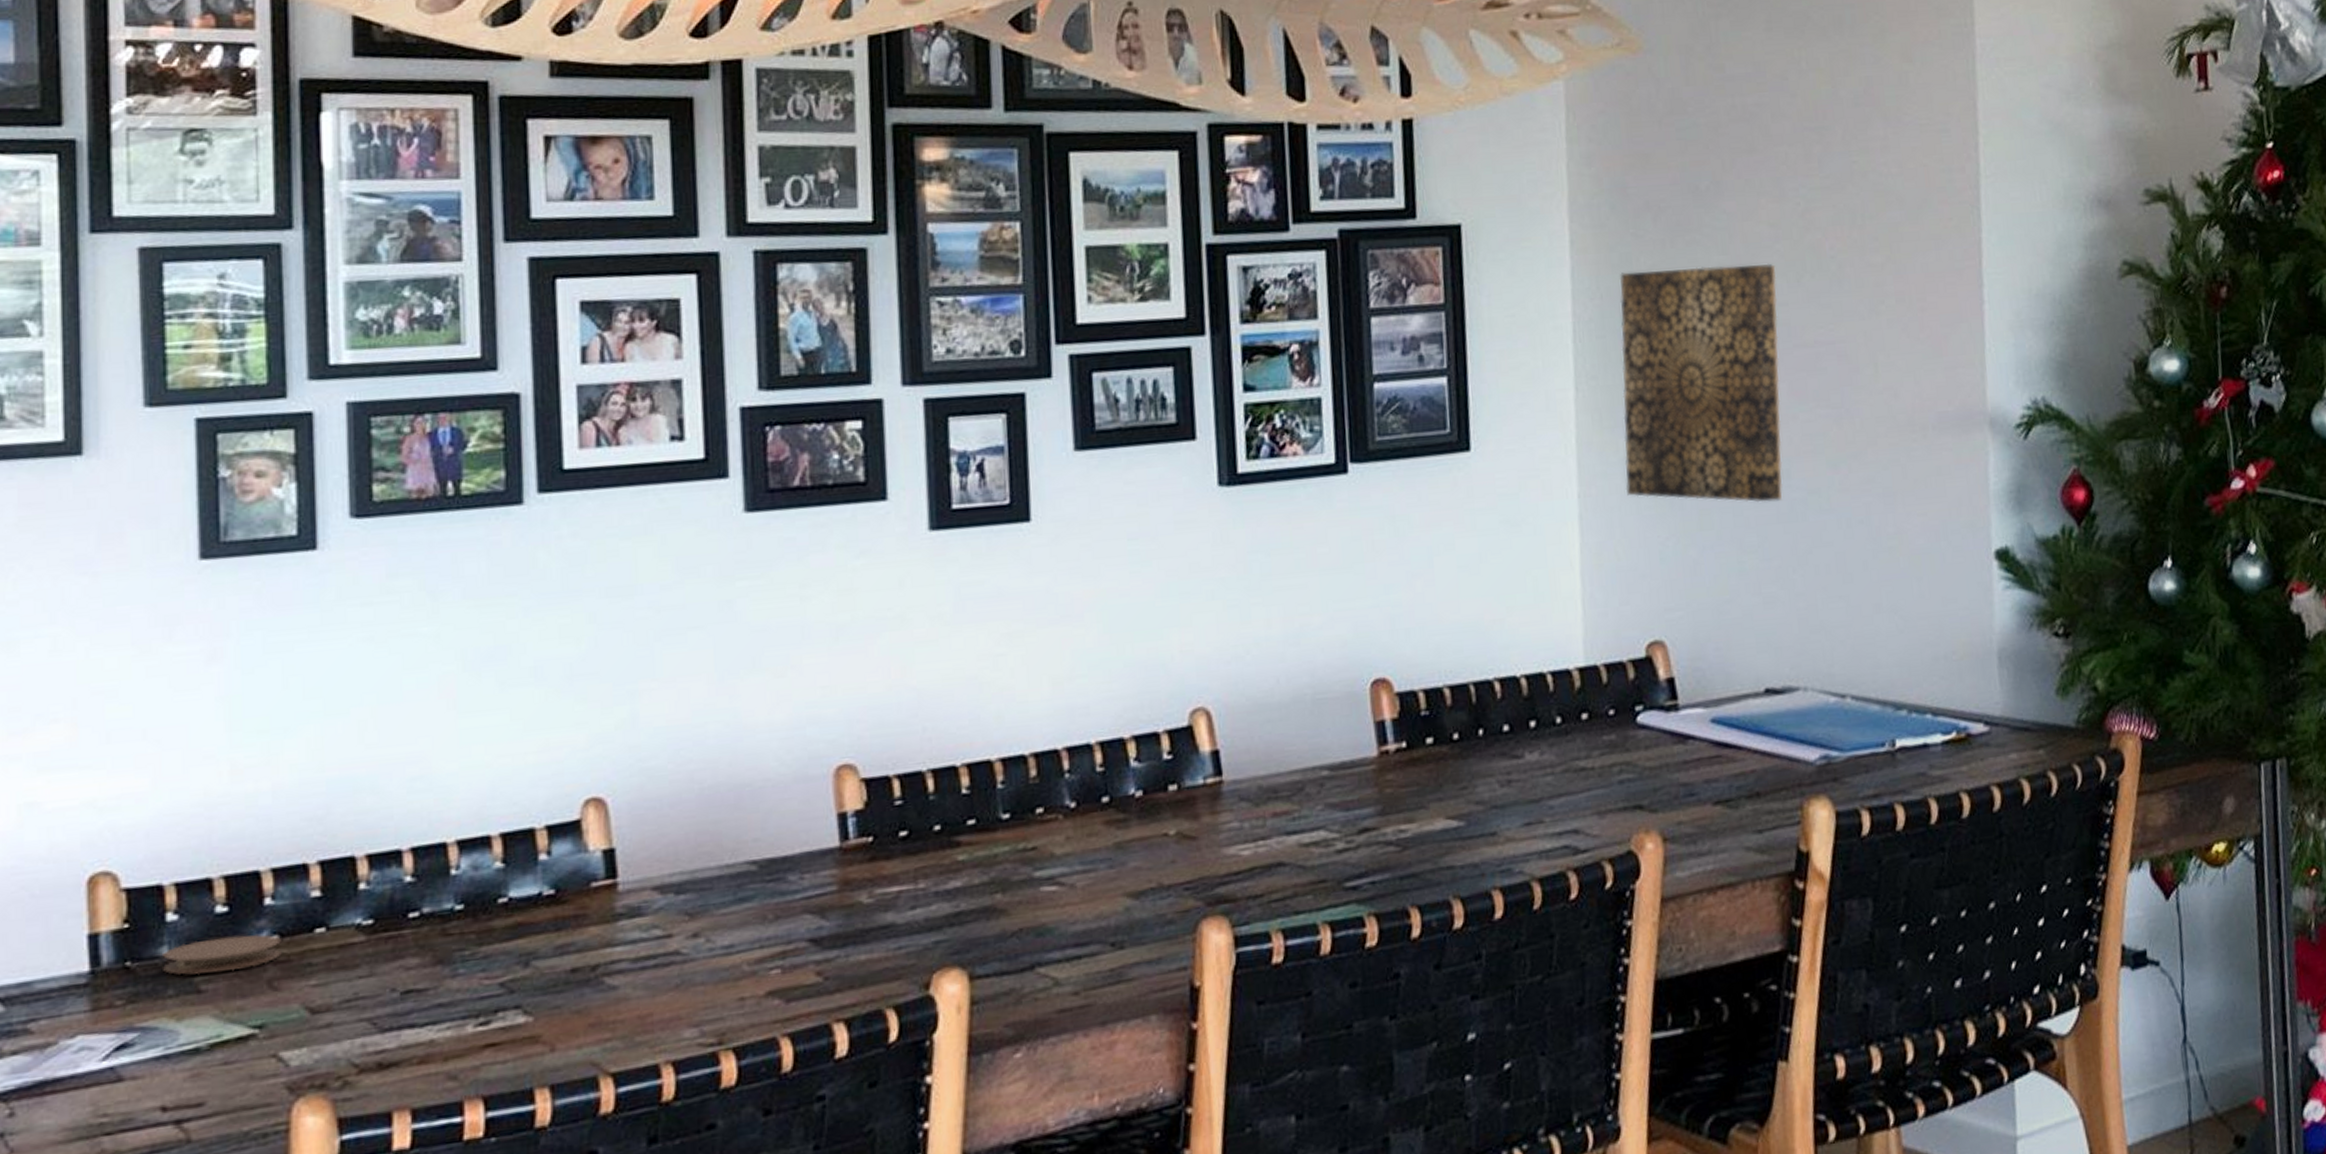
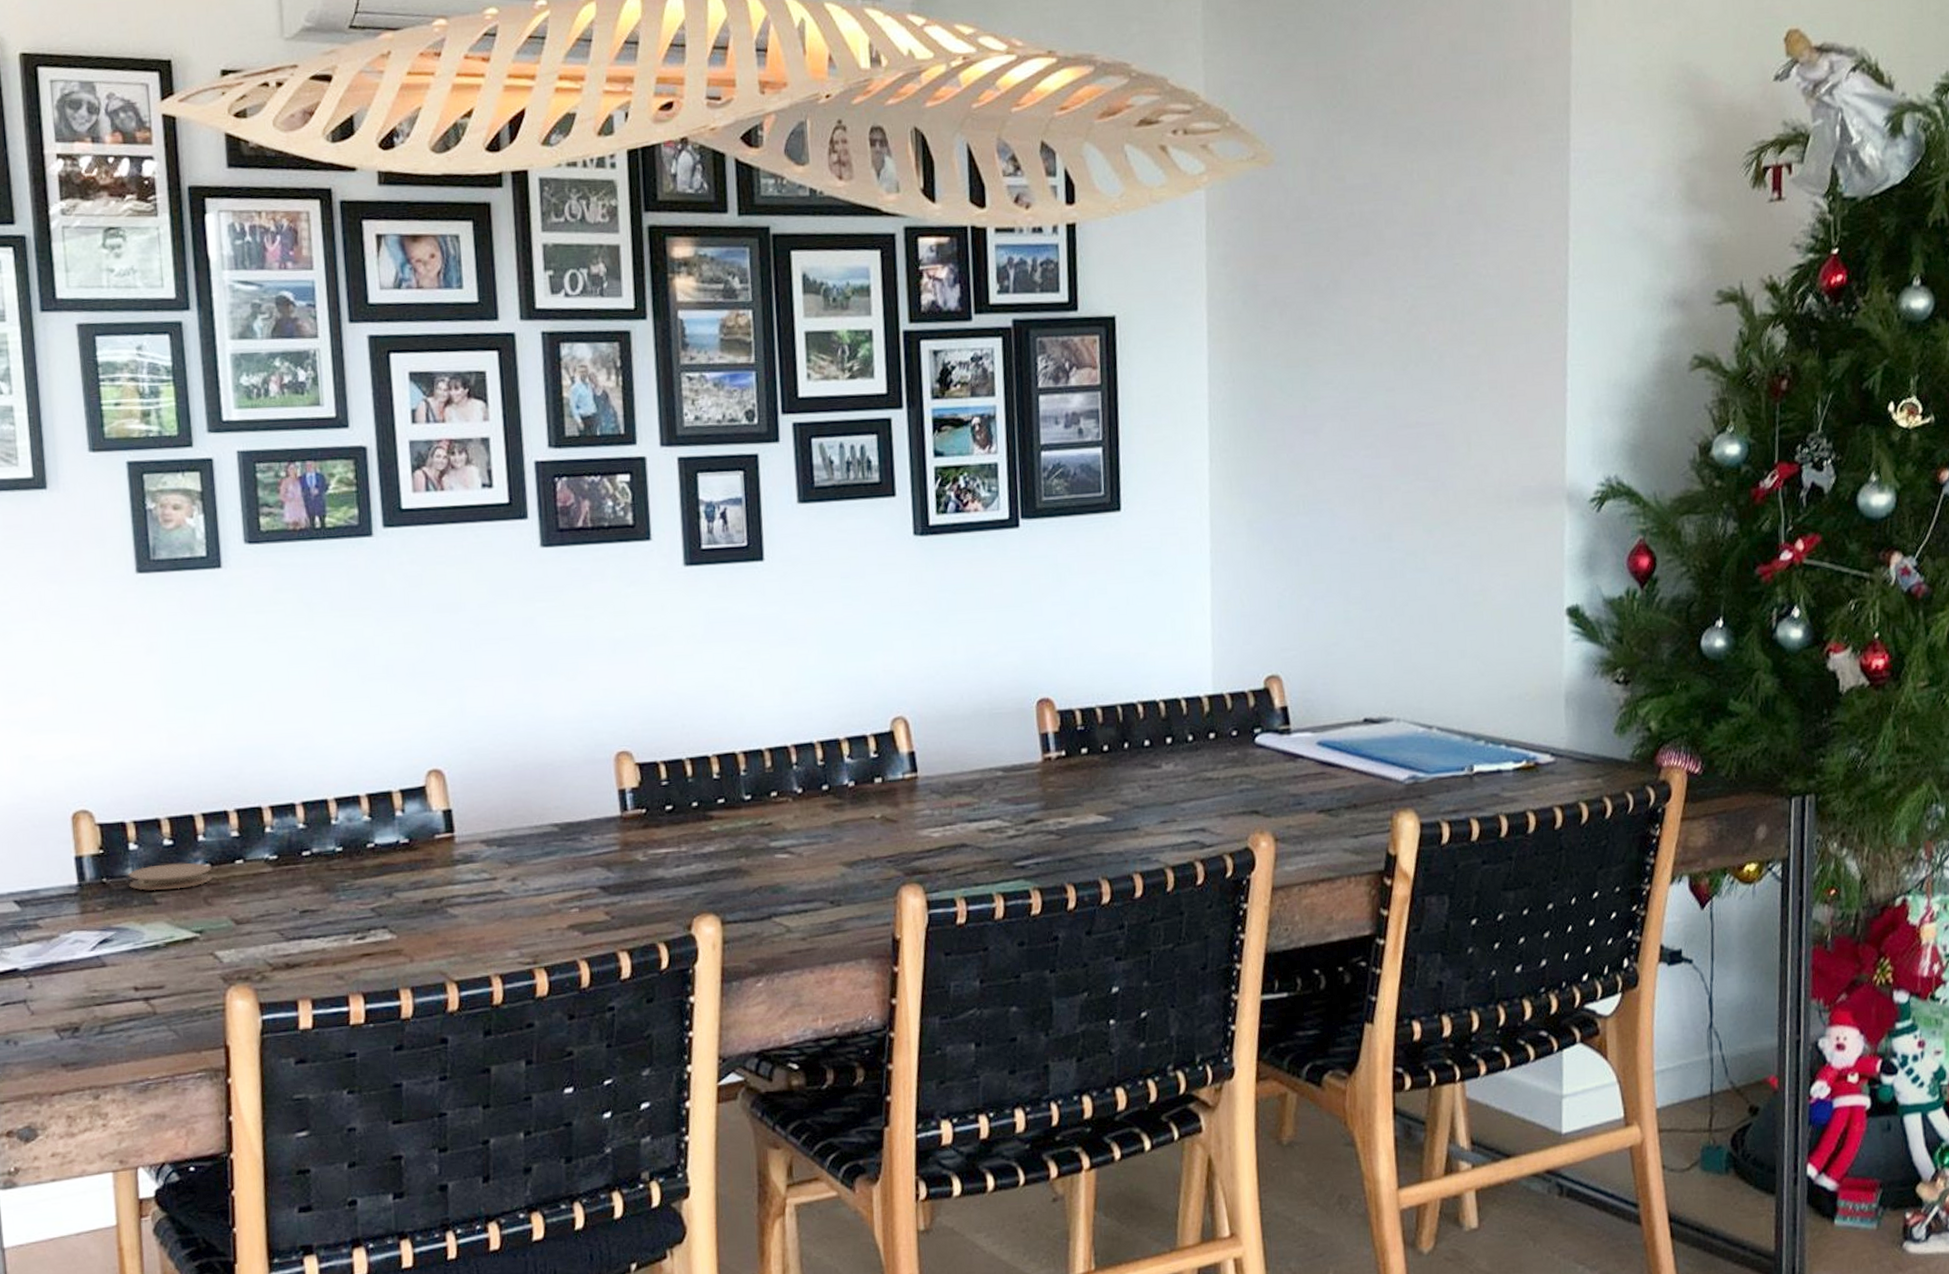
wall art: present [1620,263,1783,503] -> none [1249,353,1385,561]

